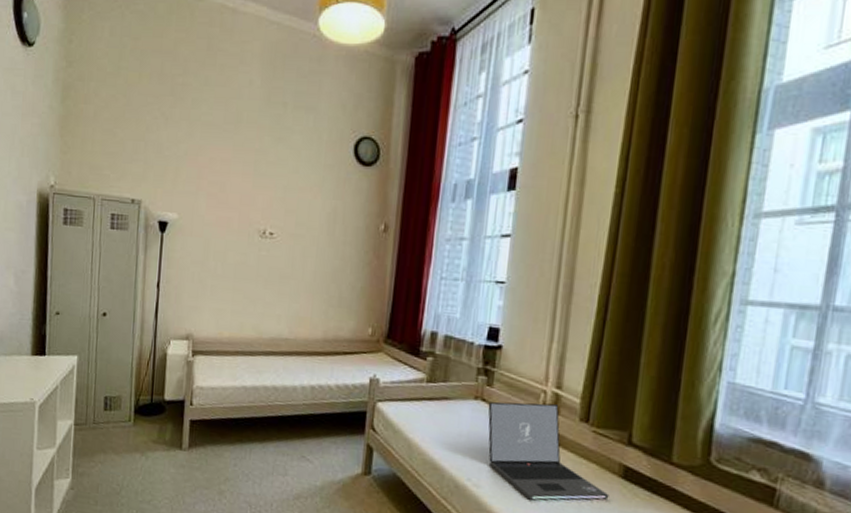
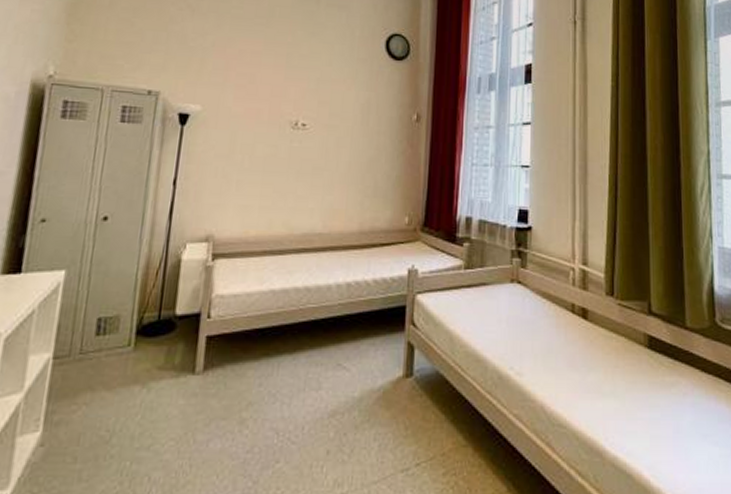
laptop: present [488,401,609,500] -> none [524,281,639,382]

